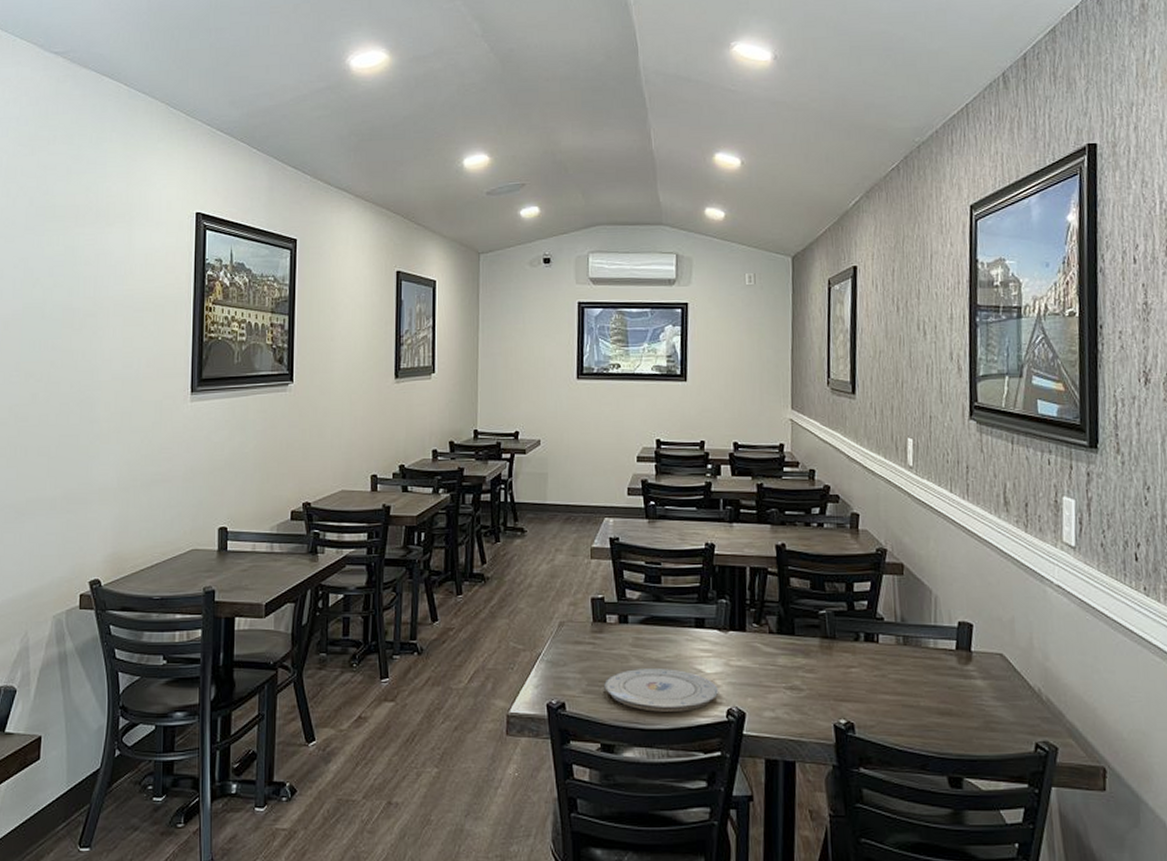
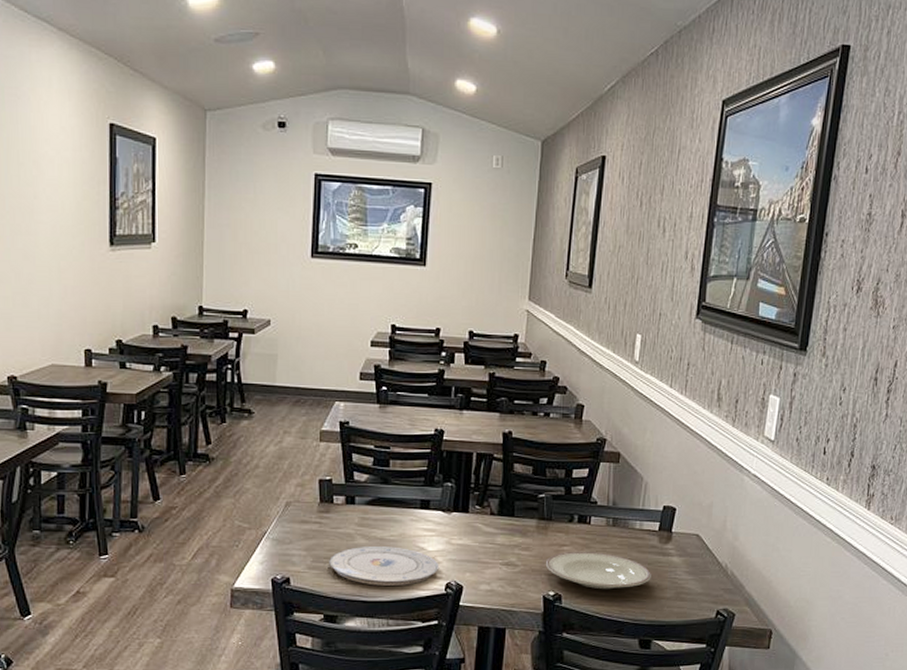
plate: none [833,674,954,718] -> present [545,552,651,590]

